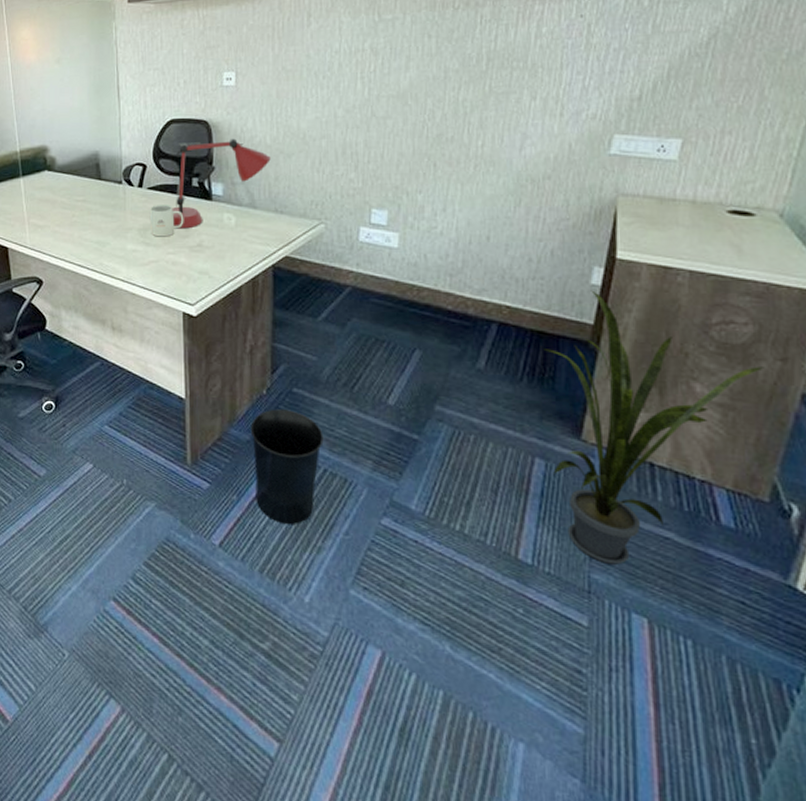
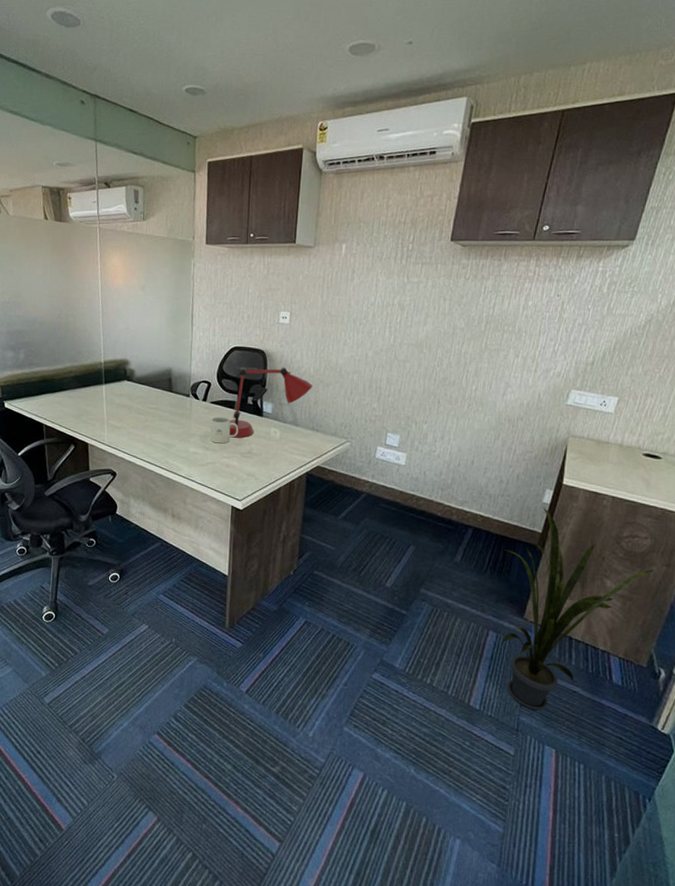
waste bin: present [250,409,324,524] -> none [278,586,335,677]

